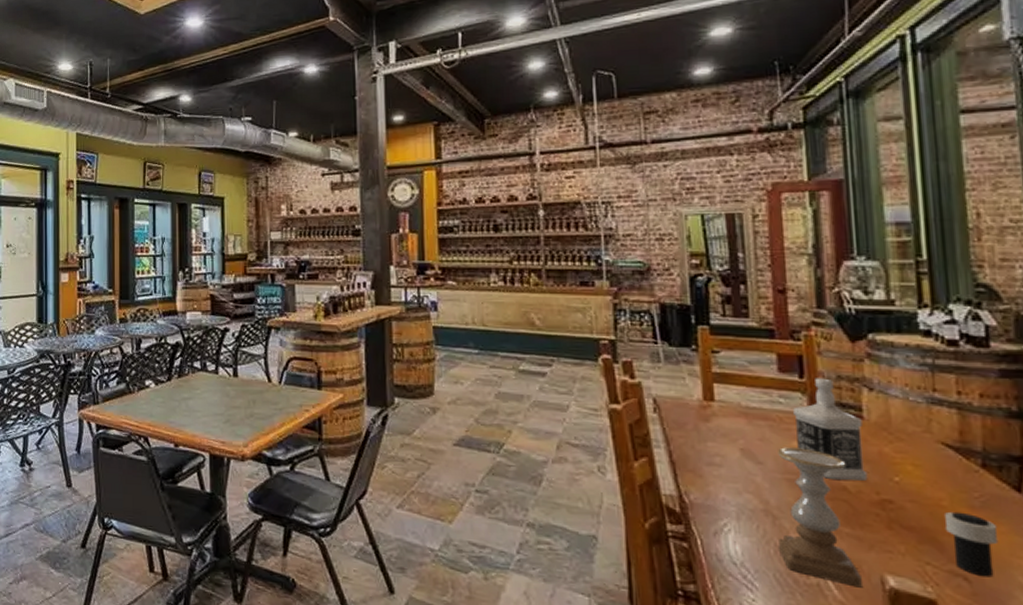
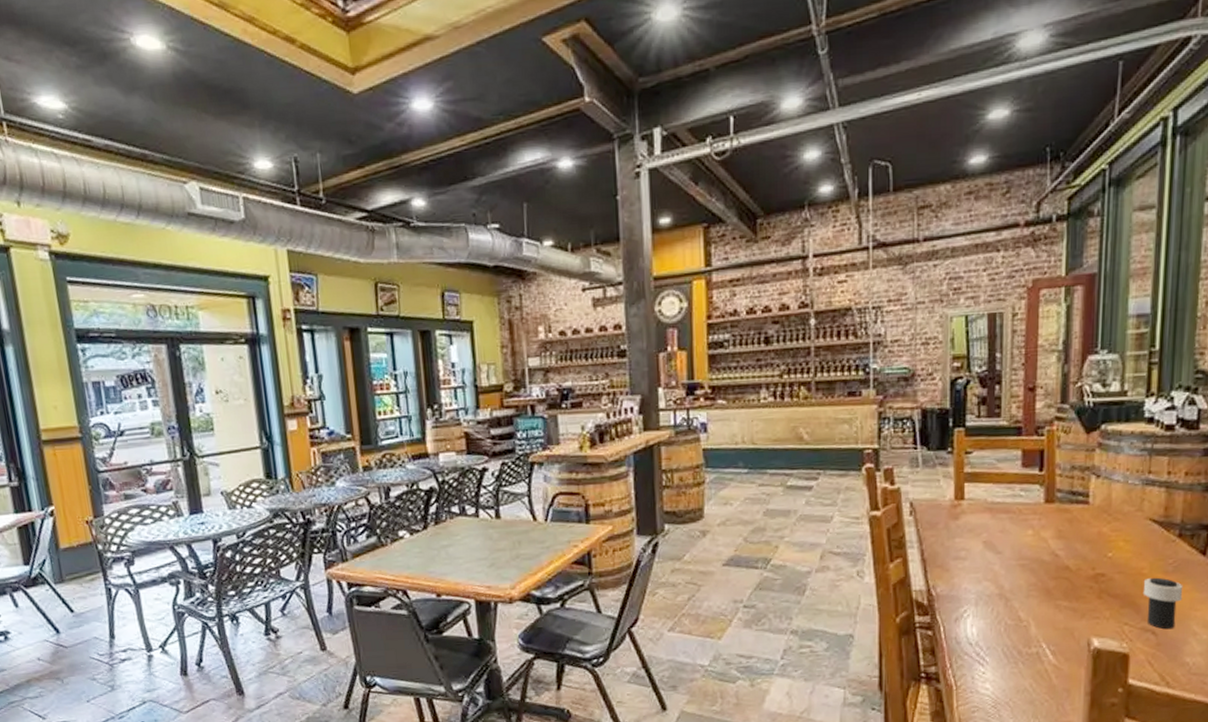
candle holder: present [778,447,864,588] -> none [1008,535,1074,651]
bottle: present [793,378,868,481] -> none [1031,469,1088,561]

